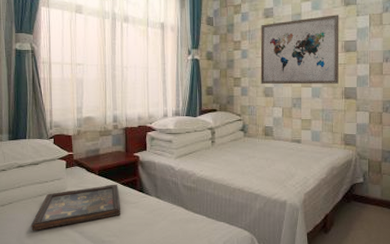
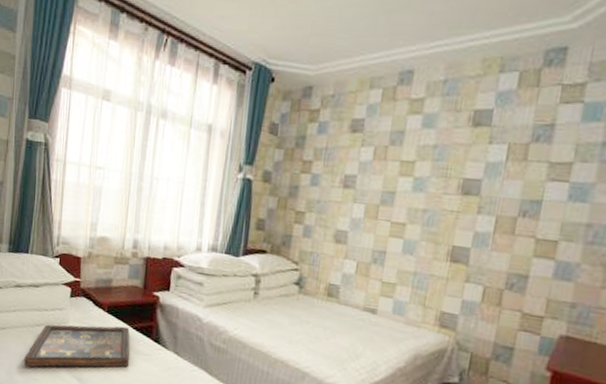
wall art: present [260,14,340,85] -> none [332,137,462,239]

